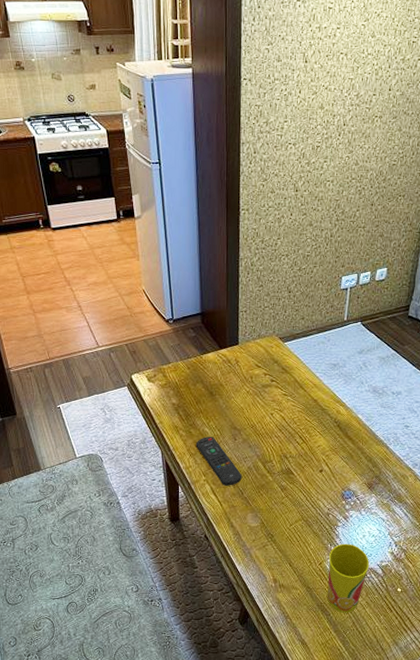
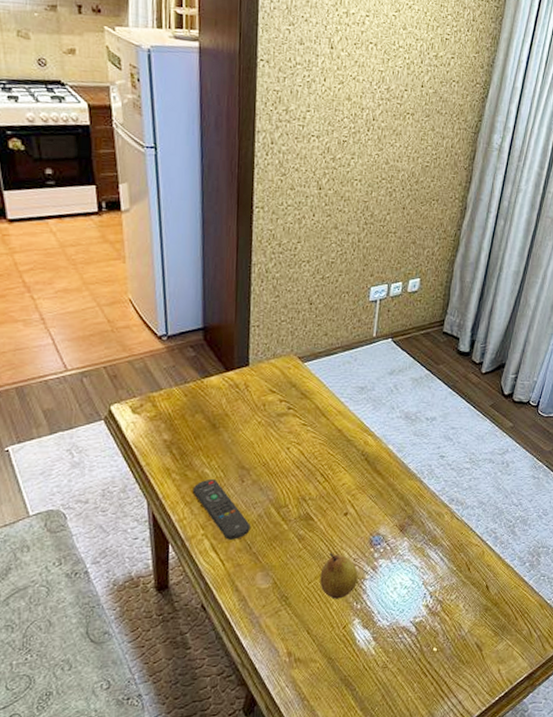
fruit: none [299,502,332,540] -> present [320,553,358,599]
cup: present [327,543,369,613] -> none [352,599,401,686]

